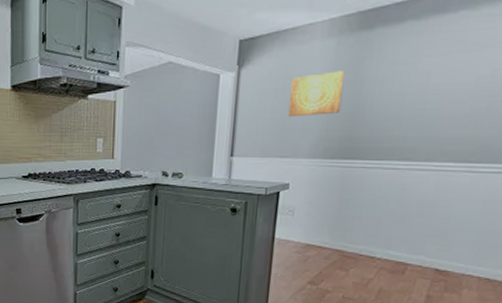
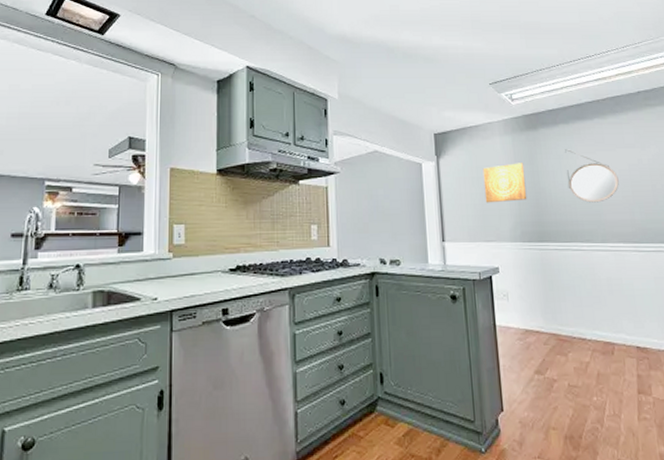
home mirror: none [397,52,473,116] -> present [564,149,619,203]

